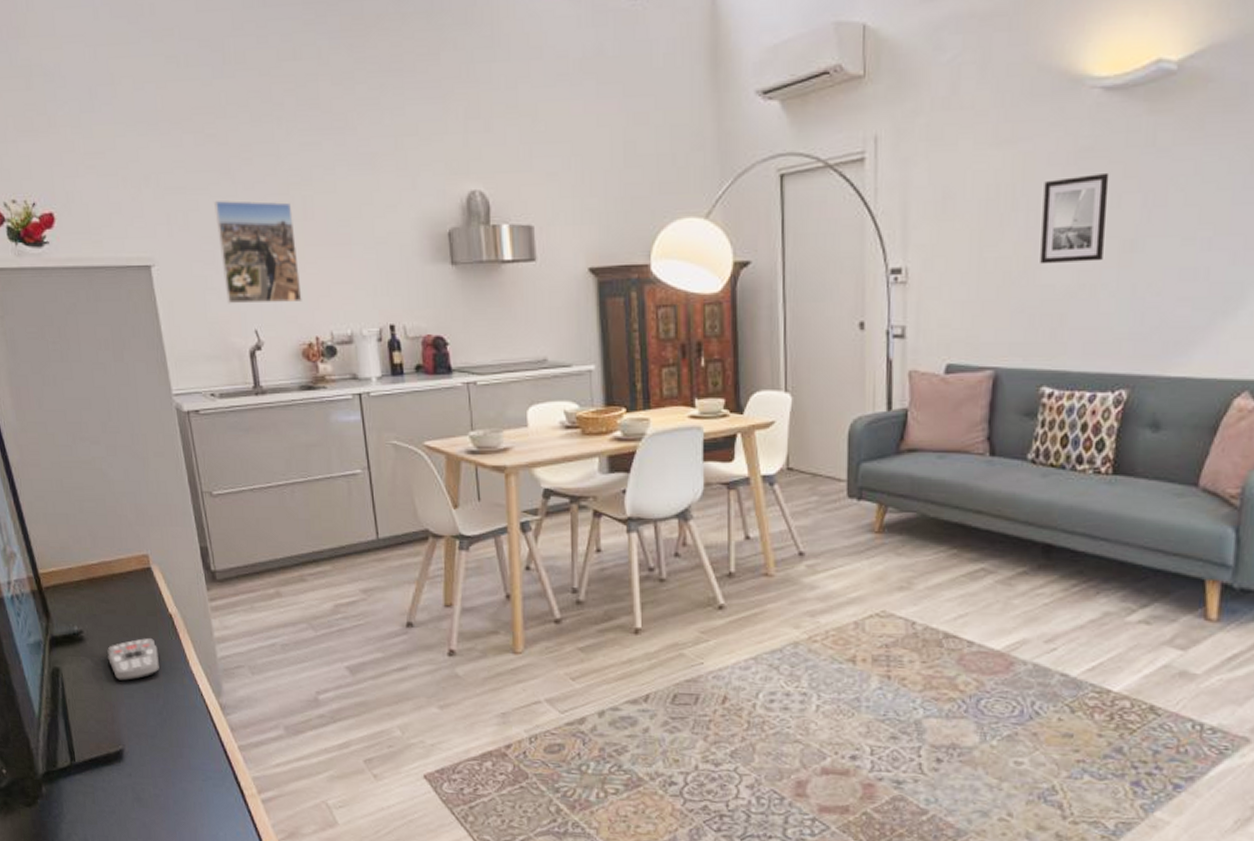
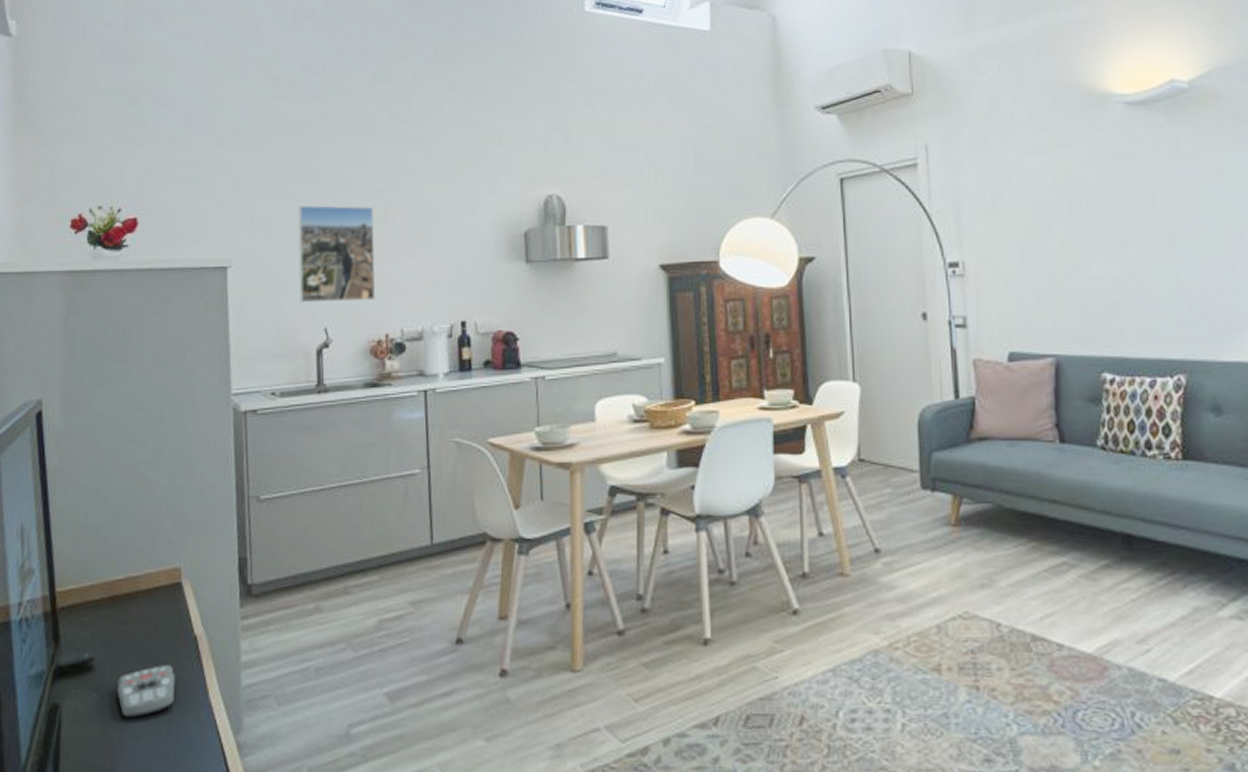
wall art: present [1040,172,1110,265] -> none [1083,174,1145,257]

